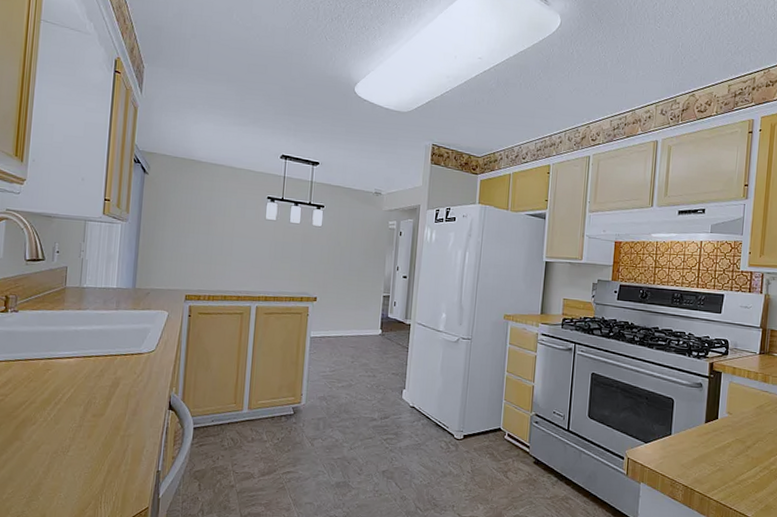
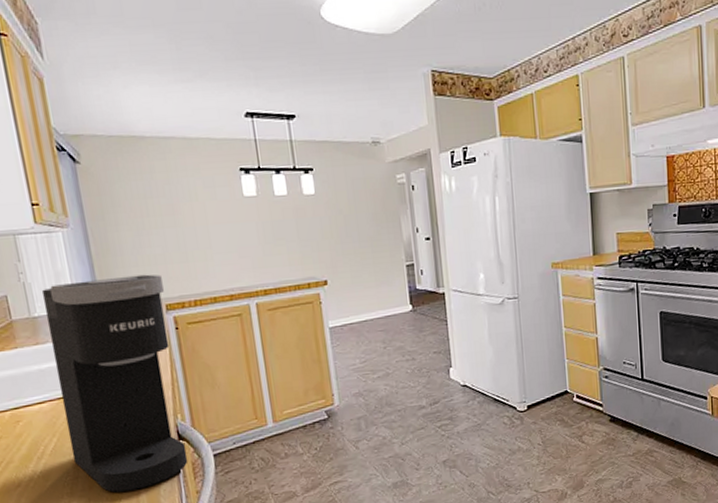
coffee maker: none [82,264,188,447] -> present [41,274,188,493]

